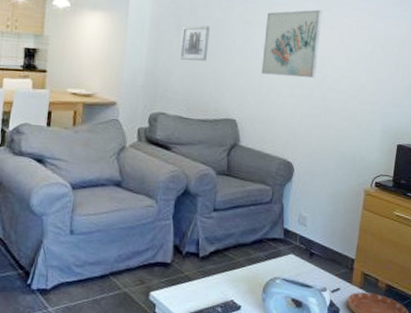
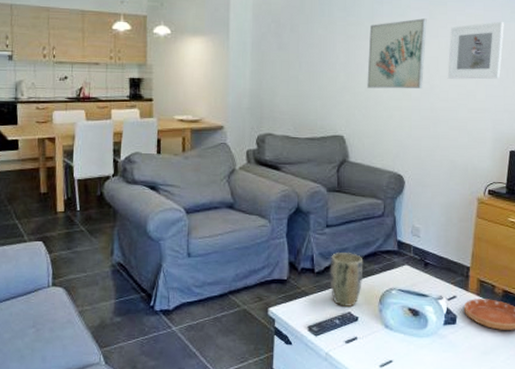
wall art: present [179,25,210,62] -> none [283,43,312,79]
plant pot: none [214,238,249,294] -> present [330,253,364,307]
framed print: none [339,18,396,74] -> present [447,21,504,80]

